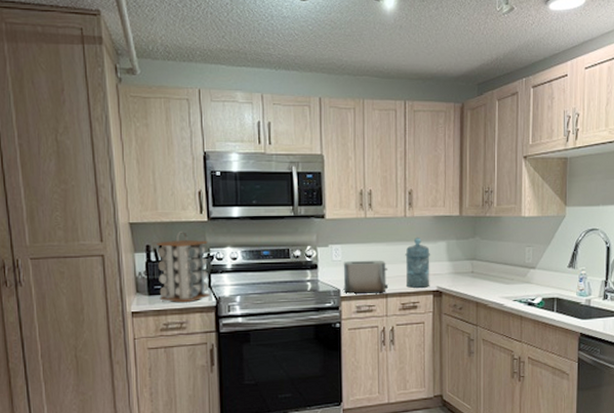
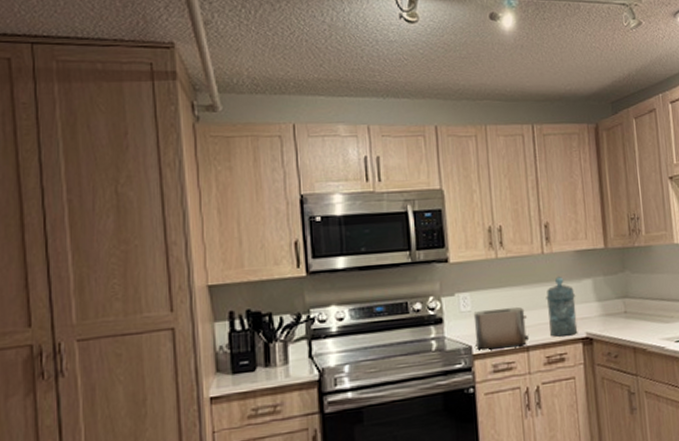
spice rack: present [156,230,211,303] -> none [242,290,312,381]

